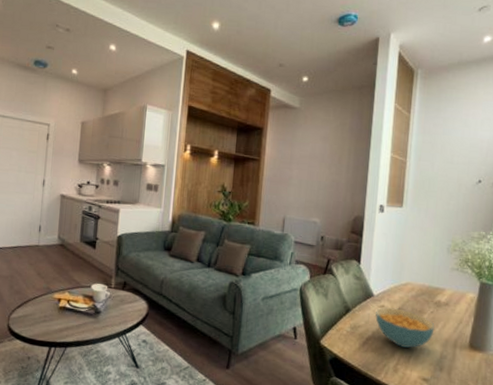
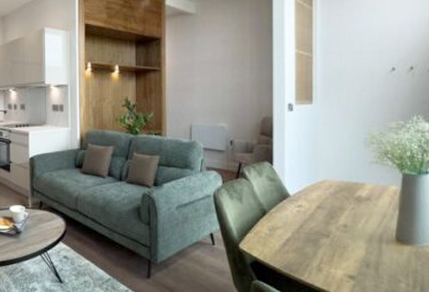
cereal bowl: present [375,307,435,348] -> none [294,207,357,246]

